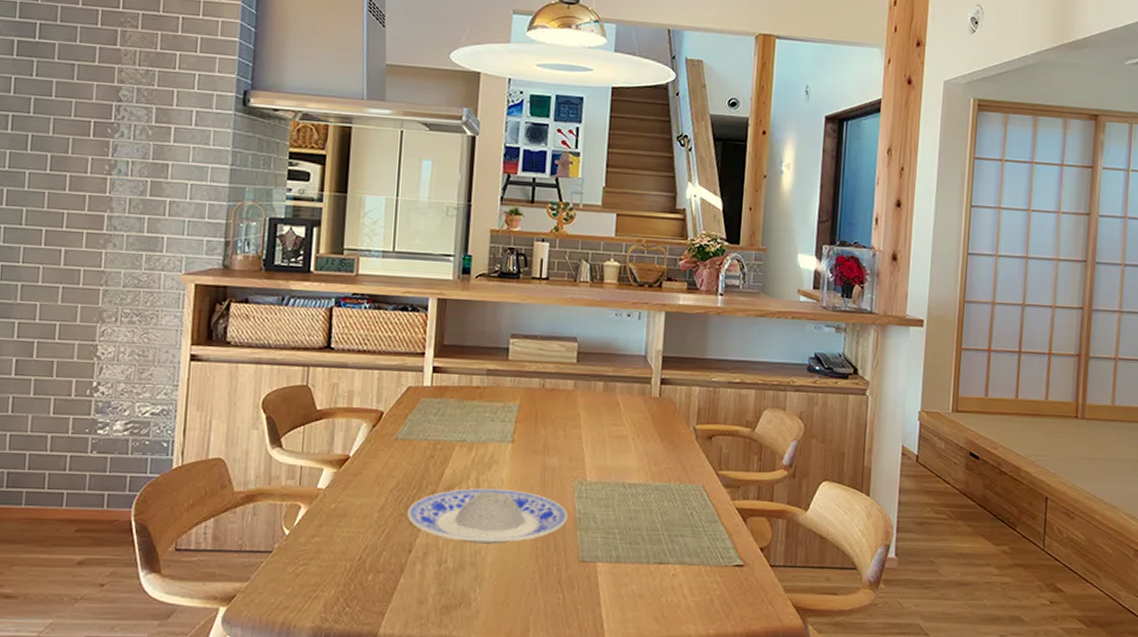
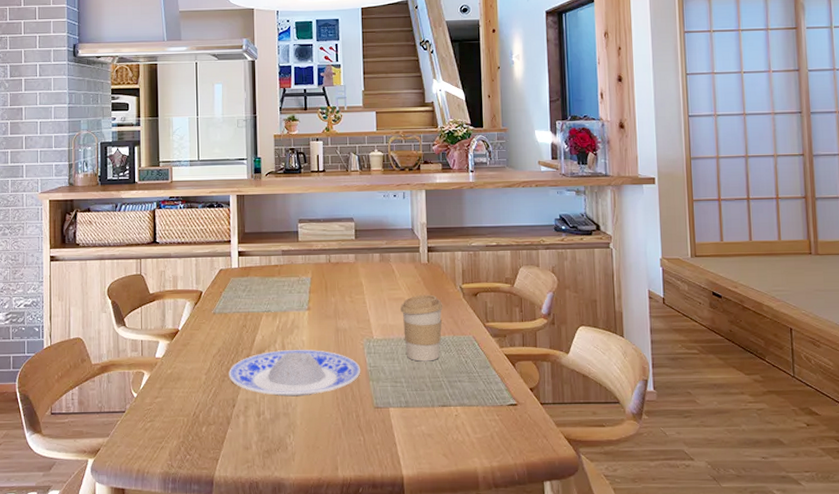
coffee cup: none [622,433,672,511] -> present [400,294,443,362]

